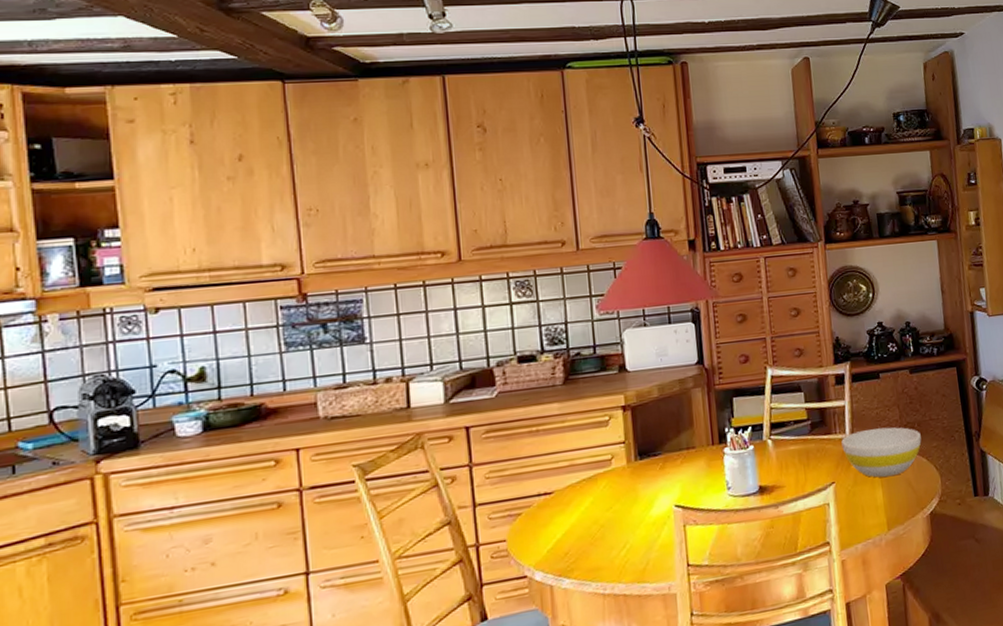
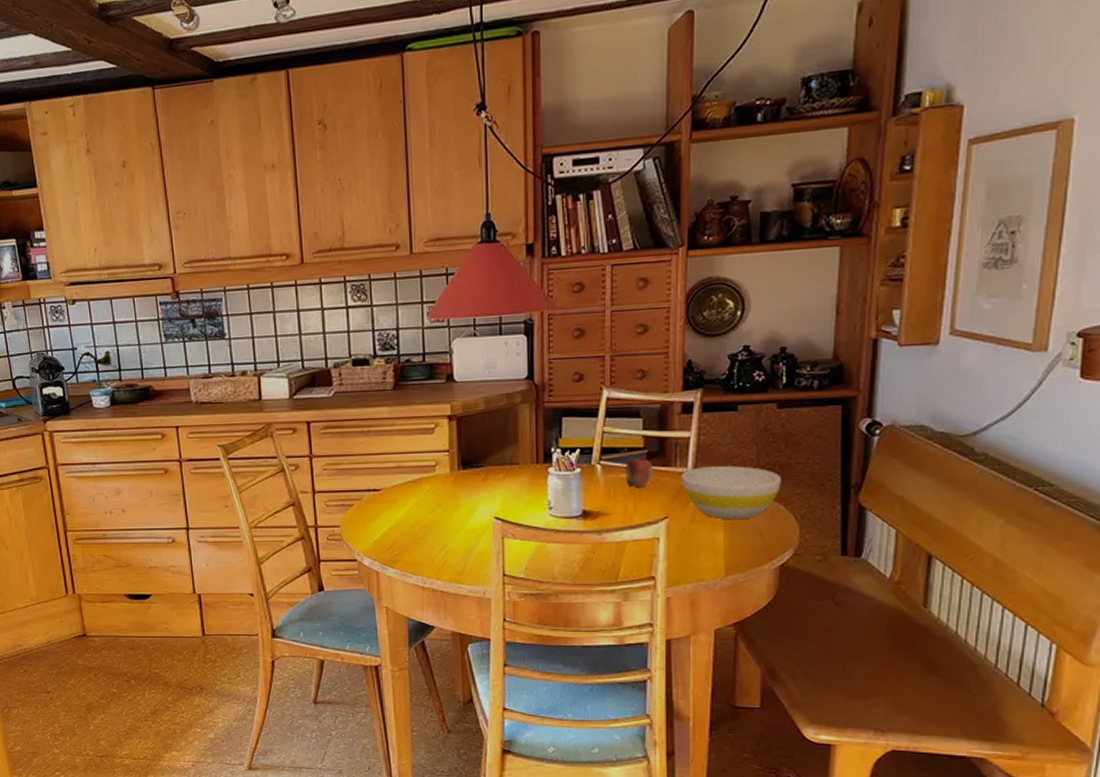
fruit: none [793,426,818,458] -> present [626,455,654,487]

